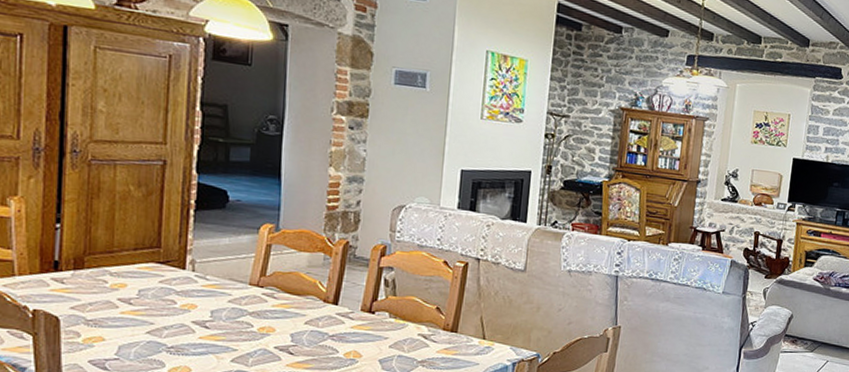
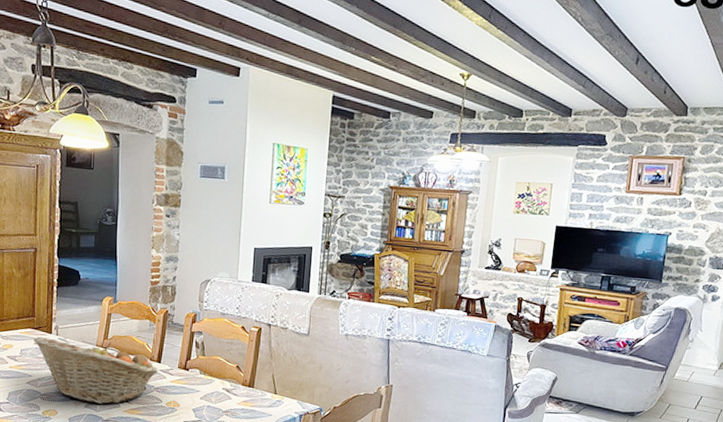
fruit basket: none [158,273,334,357] -> present [33,336,158,404]

